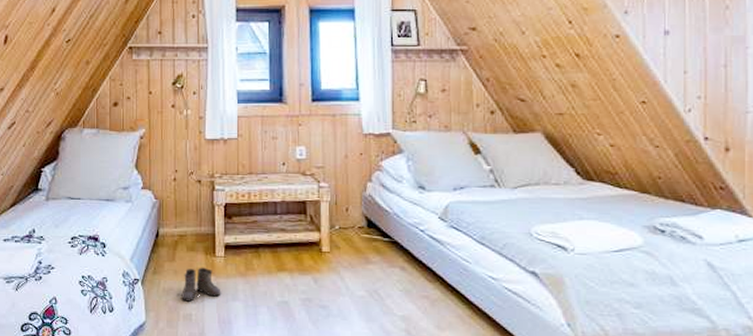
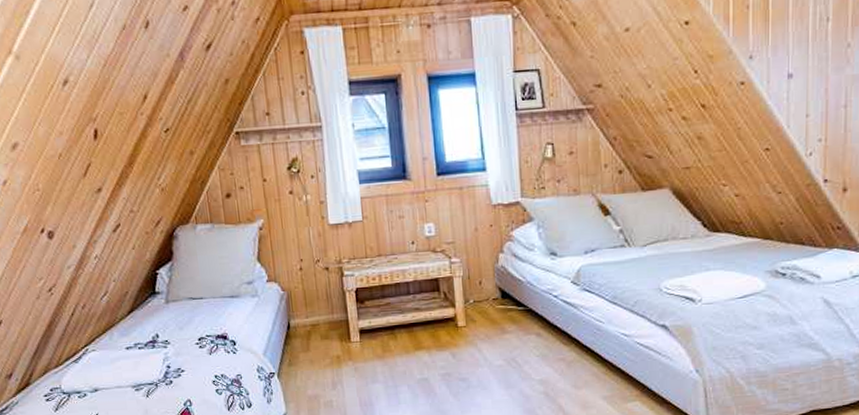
boots: present [179,267,221,302] -> none [317,354,360,389]

